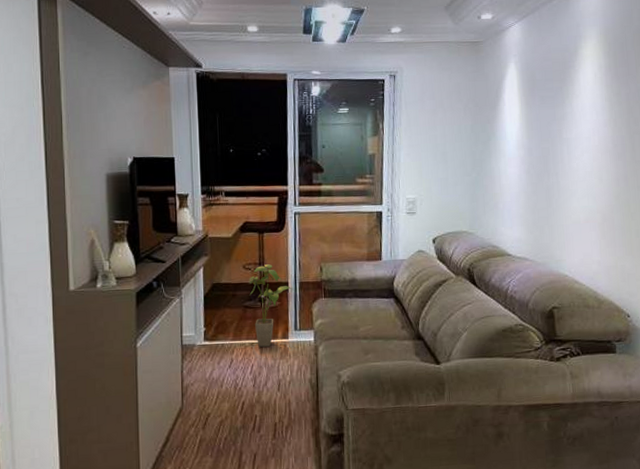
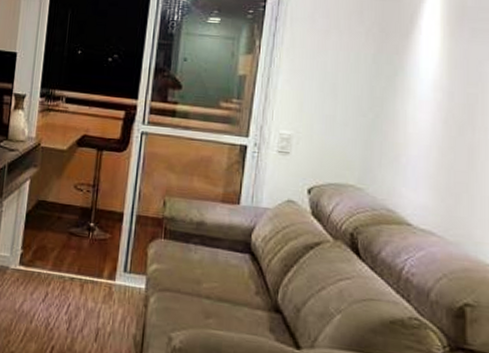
house plant: present [248,264,293,347] -> none [77,188,128,287]

